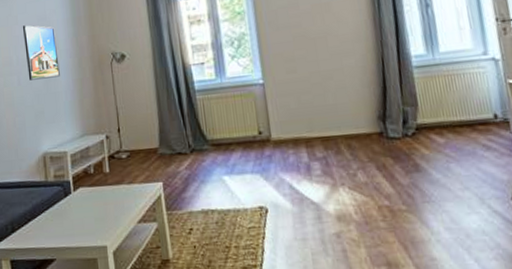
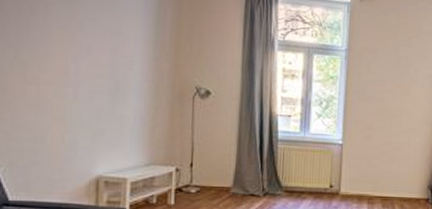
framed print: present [22,25,60,81] -> none [88,34,132,100]

